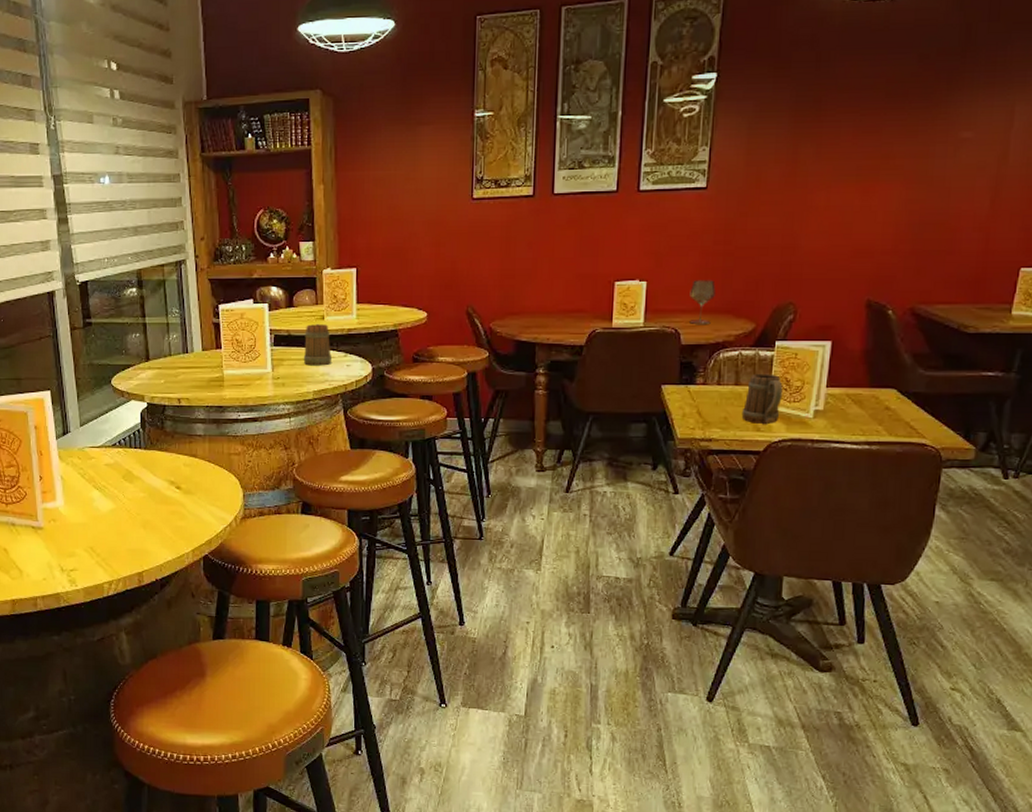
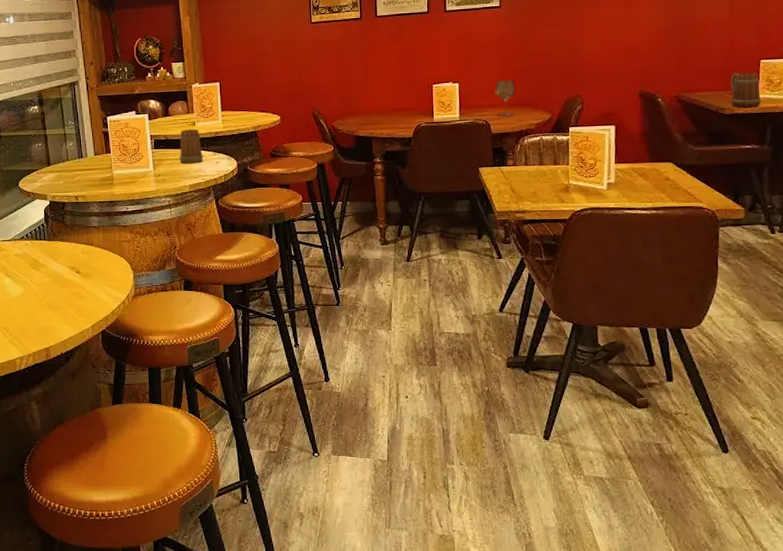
beer mug: present [741,373,783,424] -> none [547,154,580,196]
beer mug: none [977,282,1016,326] -> present [730,72,761,108]

